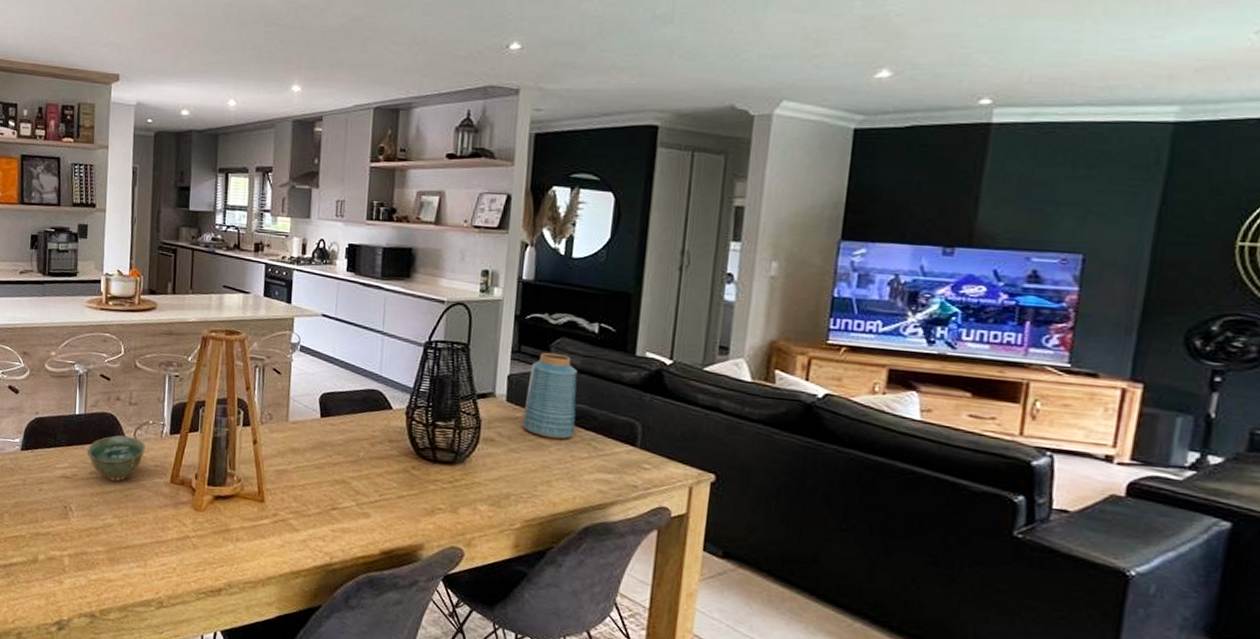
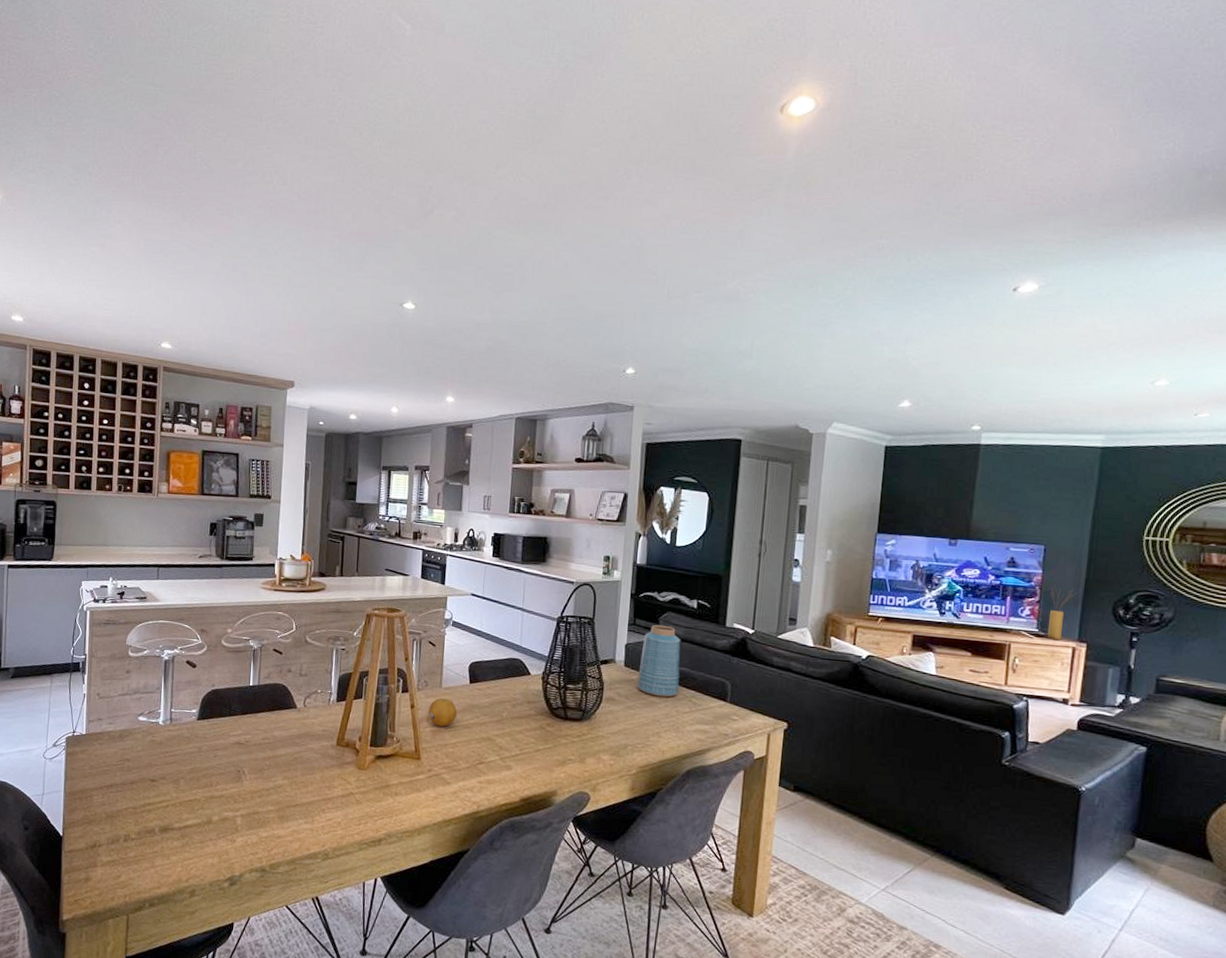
bowl: present [87,435,145,482] -> none [259,703,314,746]
fruit: none [273,433,307,466] -> present [428,697,458,727]
vase: none [1083,306,1131,379] -> present [1047,584,1077,640]

